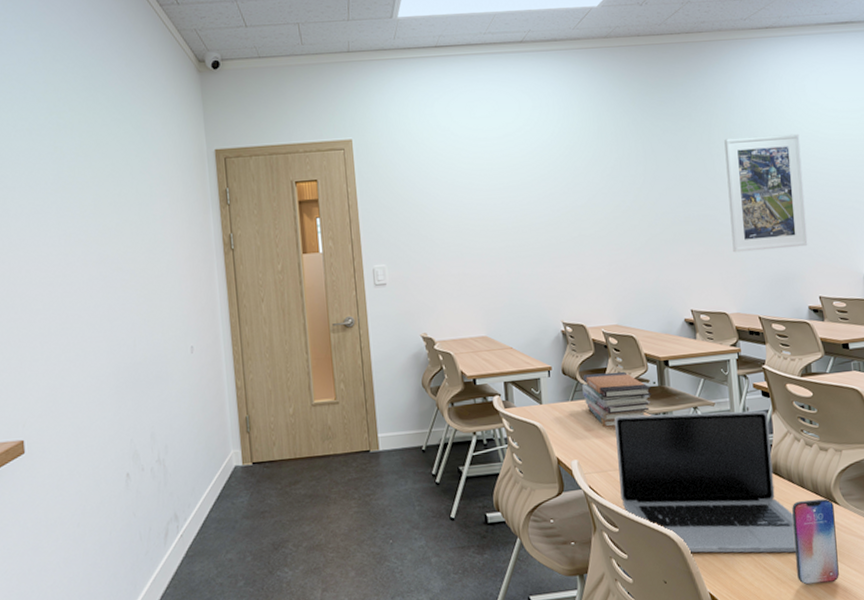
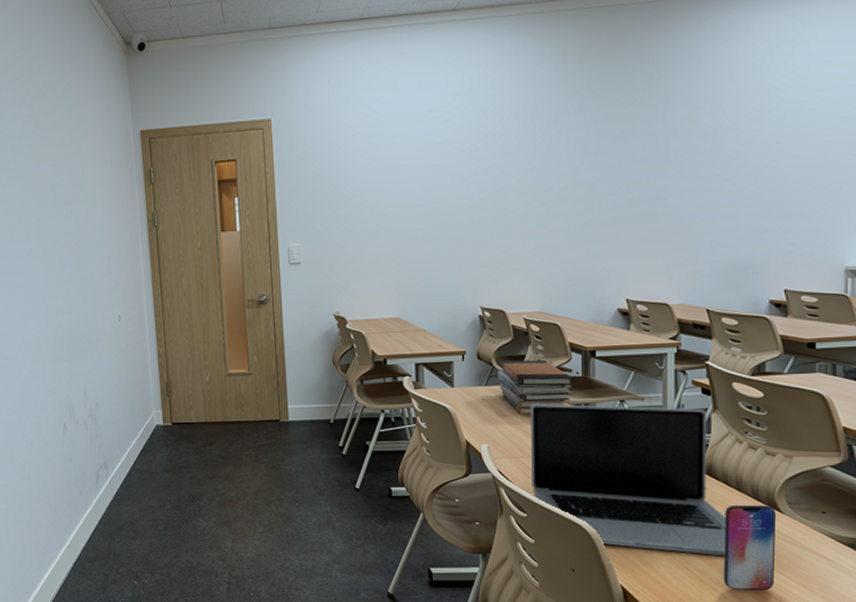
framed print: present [724,133,808,253] -> none [682,104,780,239]

